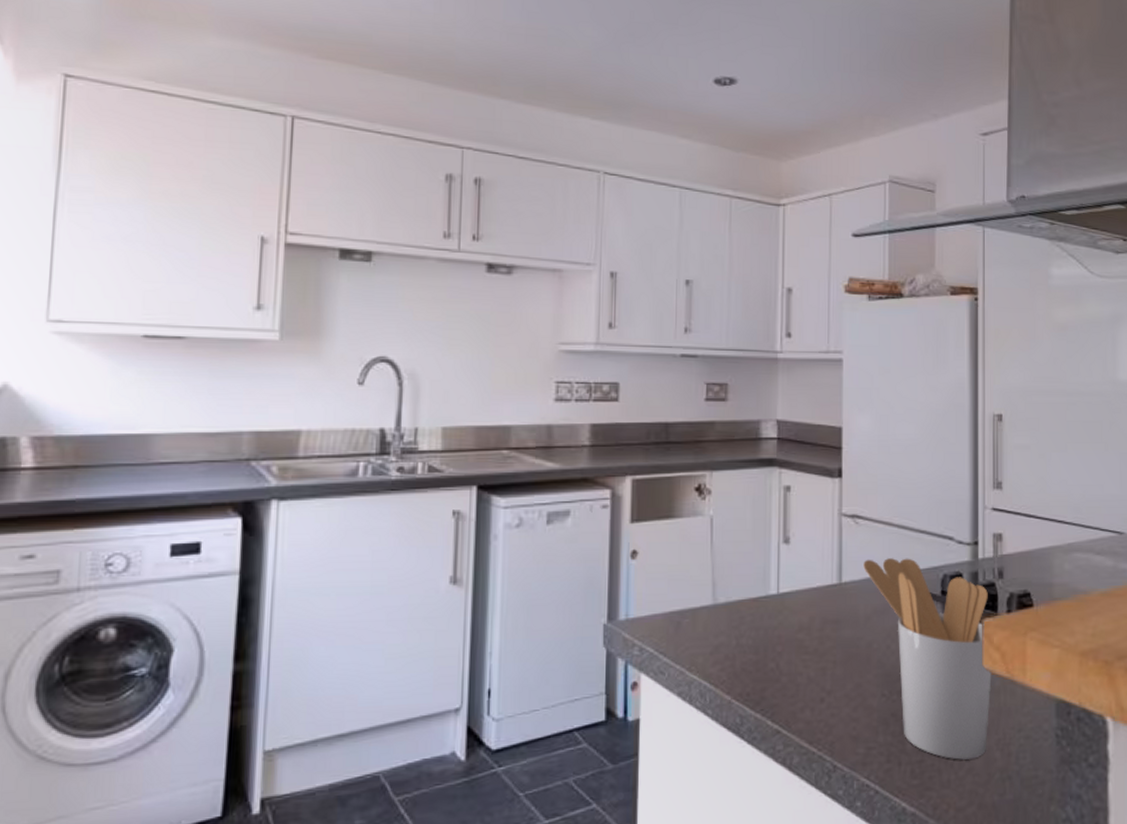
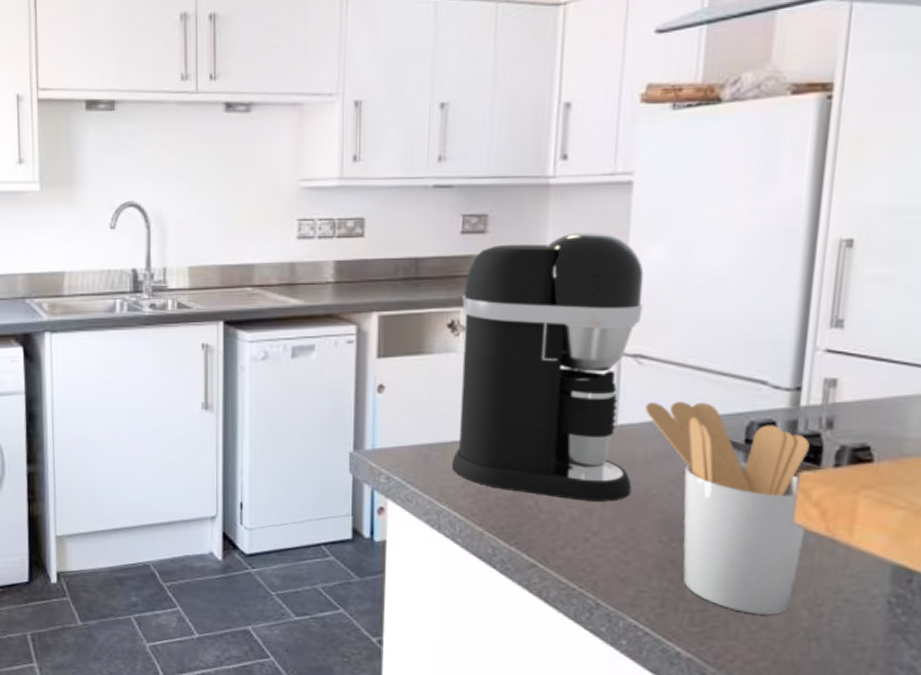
coffee maker: none [701,403,857,660] -> present [451,232,644,502]

